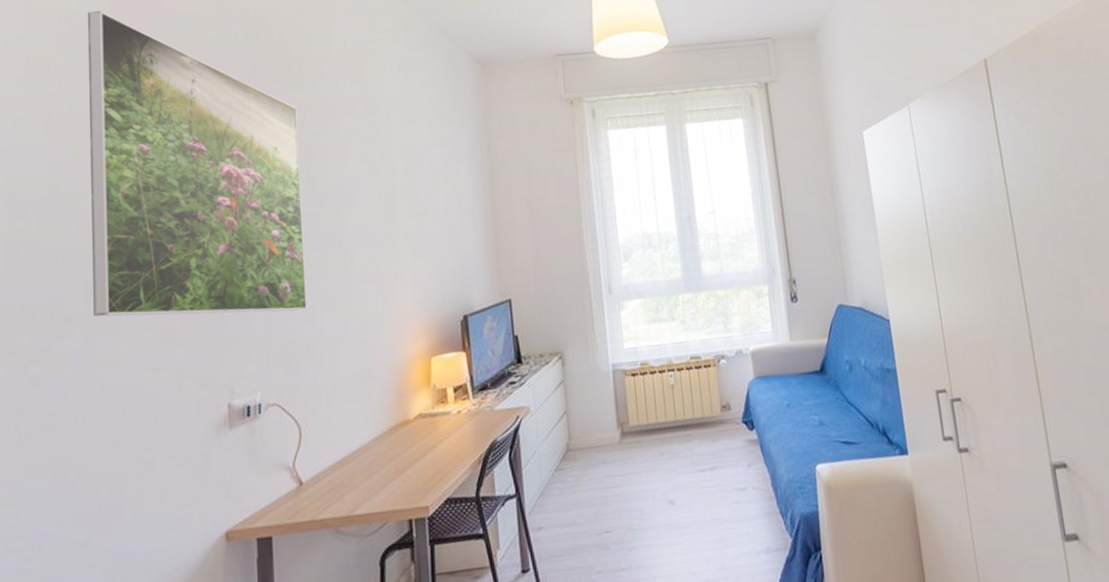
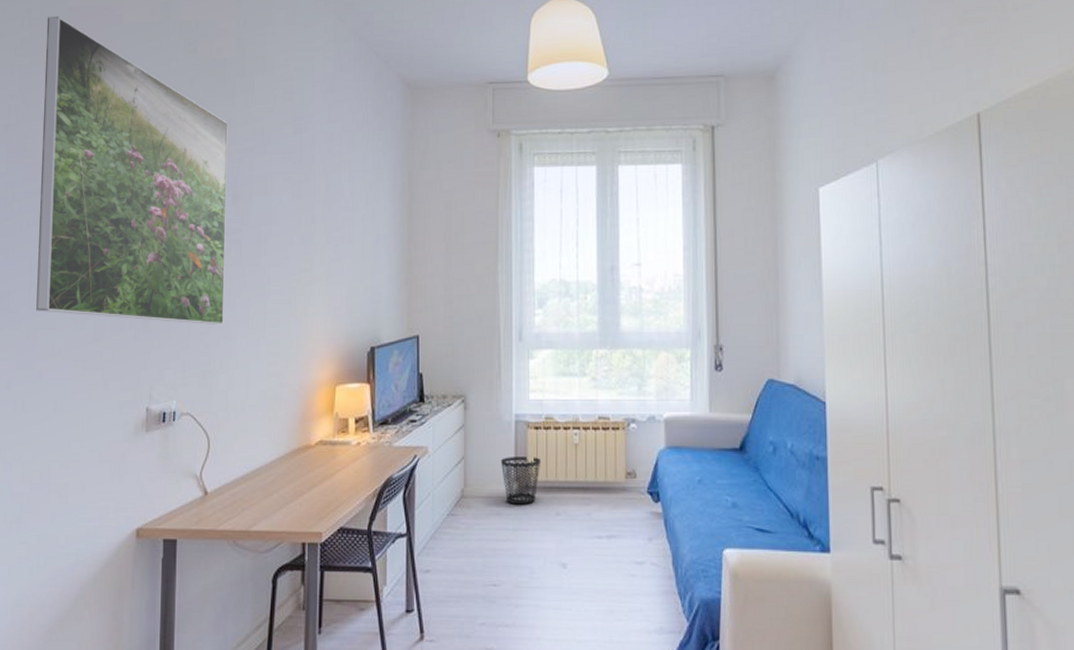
wastebasket: none [603,402,641,451] -> present [501,457,540,505]

